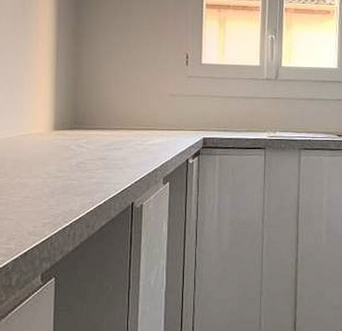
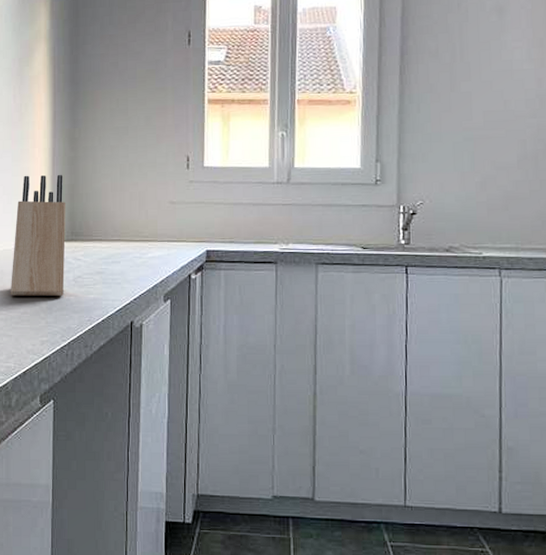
knife block: none [12,67,69,182] -> present [11,175,65,296]

